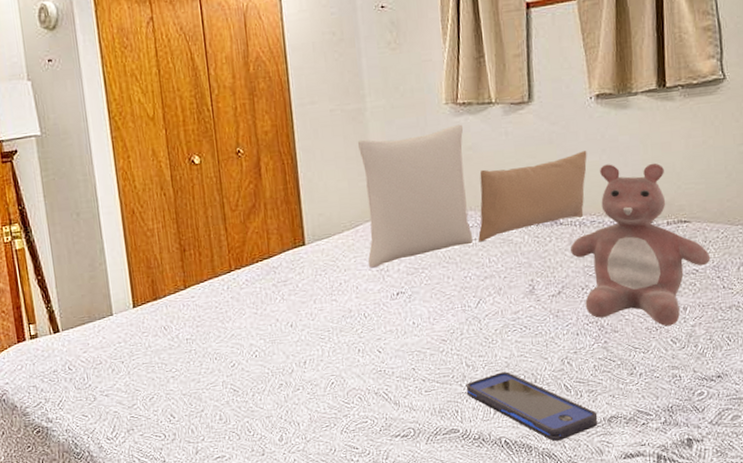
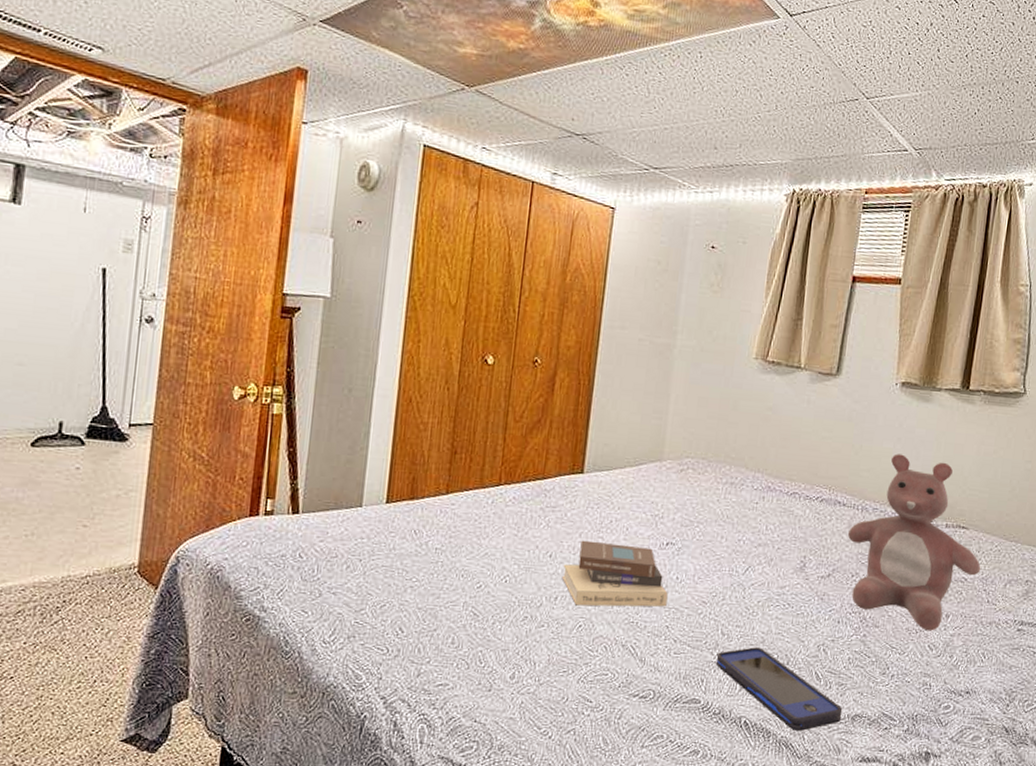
books: none [305,300,409,366] -> present [562,540,668,607]
pillow: present [358,124,474,268] -> none [643,376,767,512]
pillow: present [478,151,587,242] -> none [760,433,883,507]

